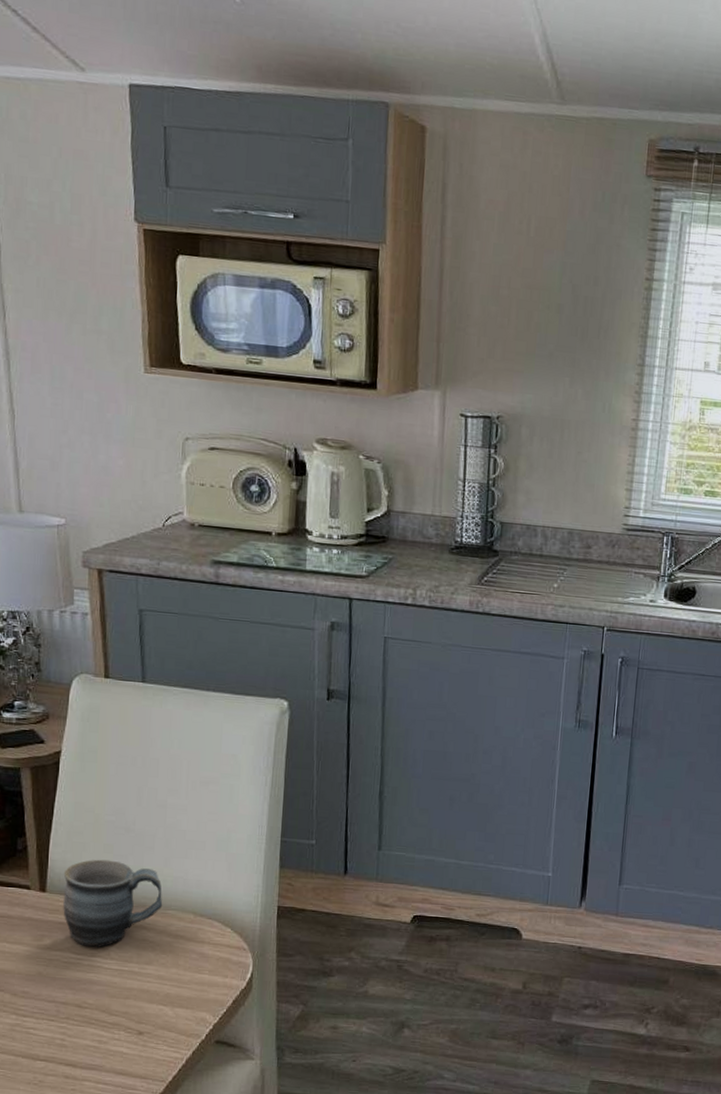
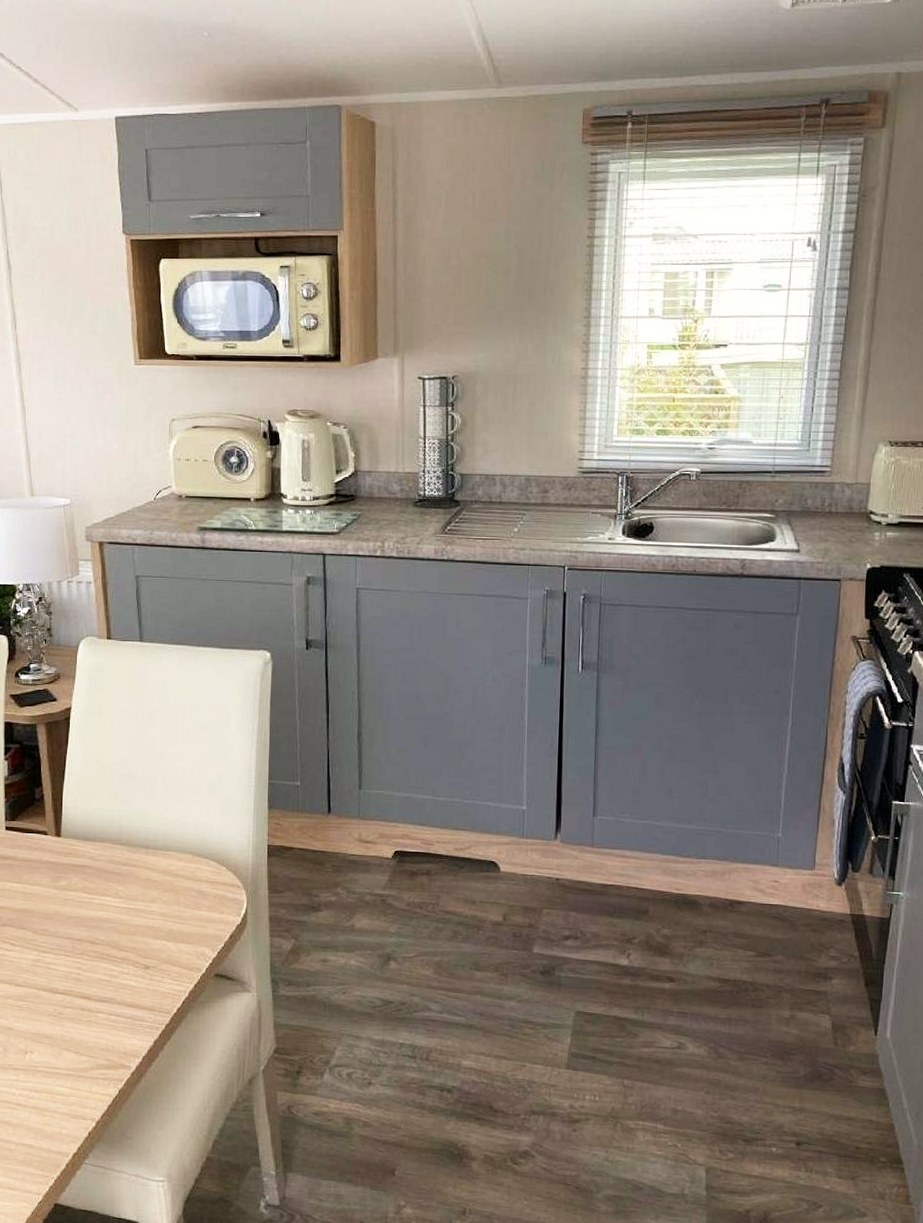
mug: present [63,859,163,948] -> none [76,805,164,888]

